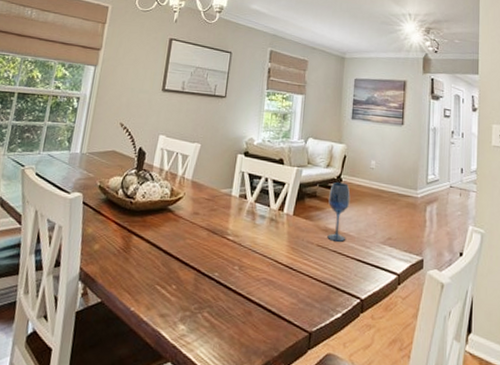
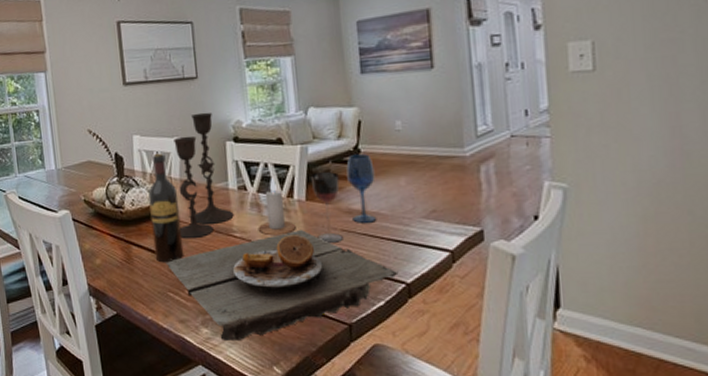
wine bottle: none [152,154,187,256] -> present [148,153,184,263]
plate: none [160,240,356,341] -> present [165,230,399,342]
candlestick: none [180,126,231,236] -> present [174,112,234,238]
candle: none [249,191,281,244] -> present [258,177,296,236]
wineglass: none [297,193,323,256] -> present [311,172,343,243]

